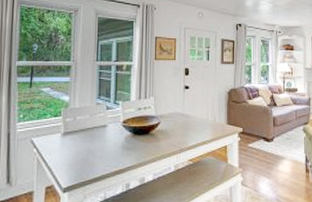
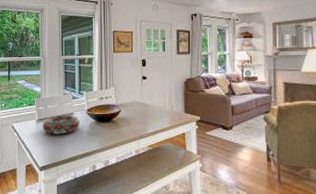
decorative bowl: none [69,128,113,149] -> present [43,115,79,134]

